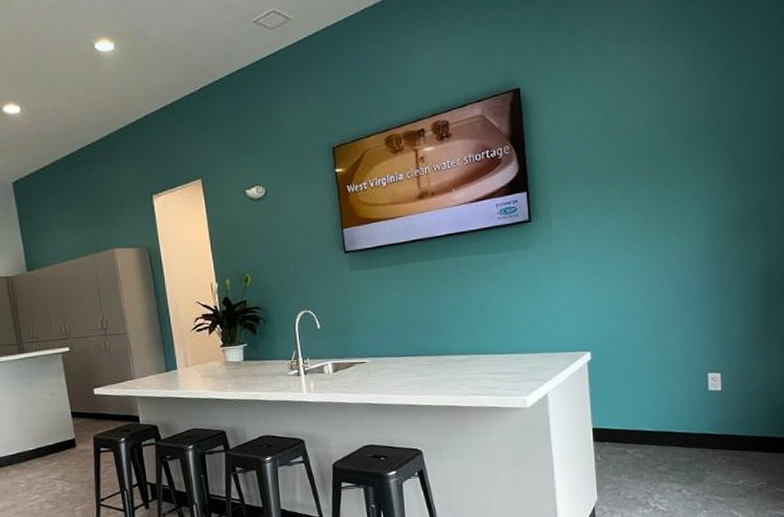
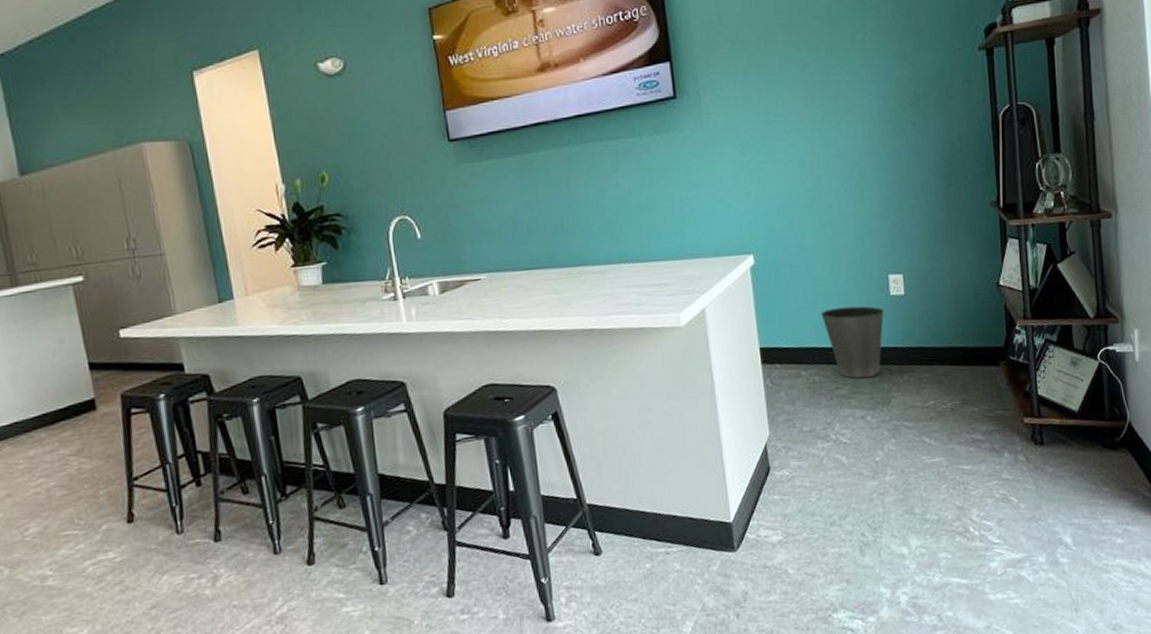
waste basket: none [647,398,703,459] -> present [821,306,885,379]

